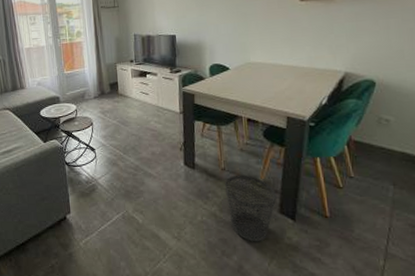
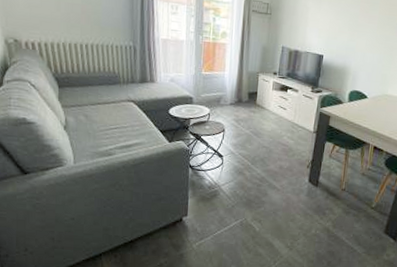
wastebasket: present [225,174,277,242] -> none [341,196,385,257]

